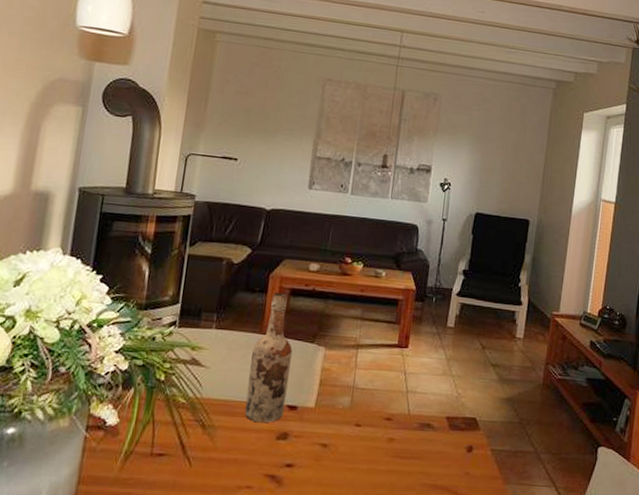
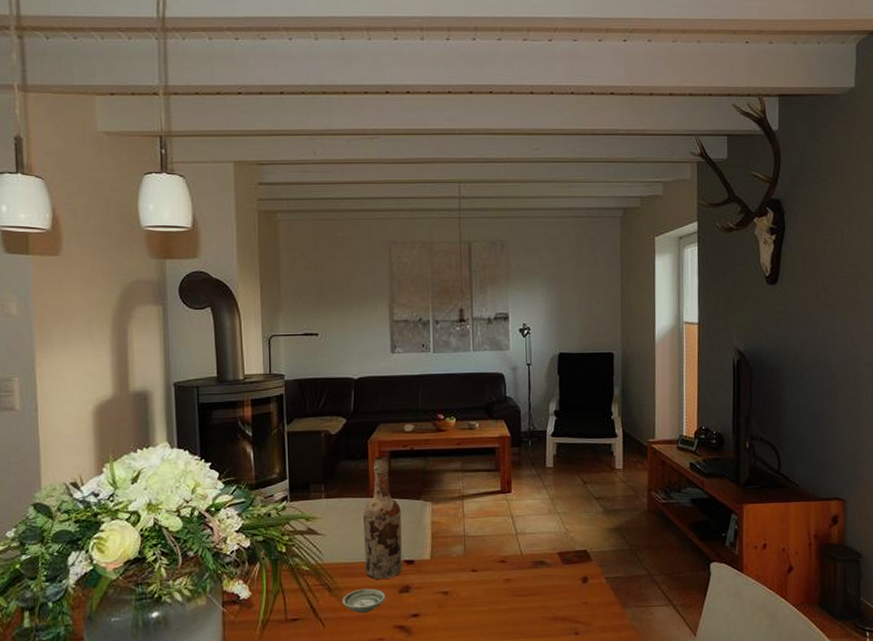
saucer: none [214,430,261,456] -> present [342,588,385,613]

